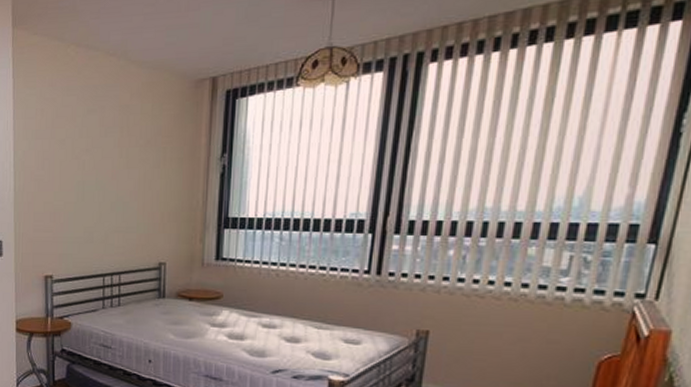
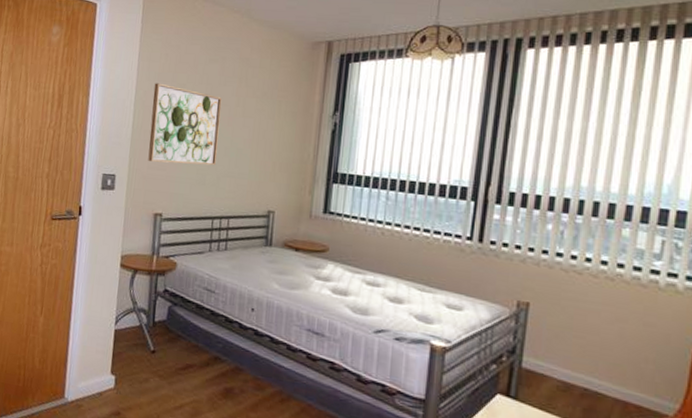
wall art: none [32,141,104,224] -> present [148,83,222,166]

